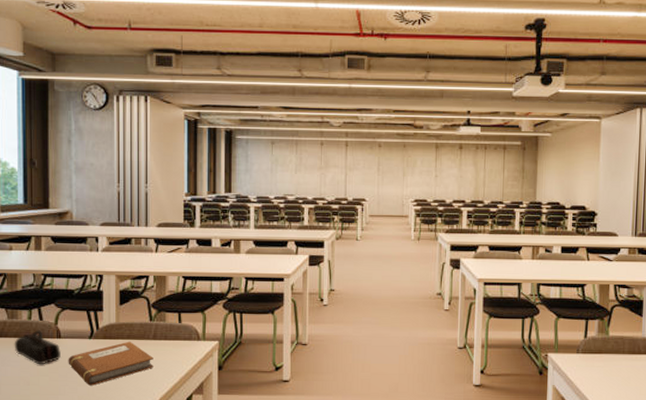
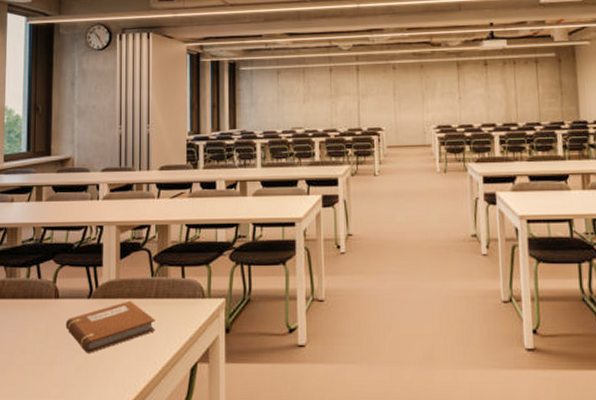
pencil case: present [14,330,61,365] -> none [11,290,58,330]

